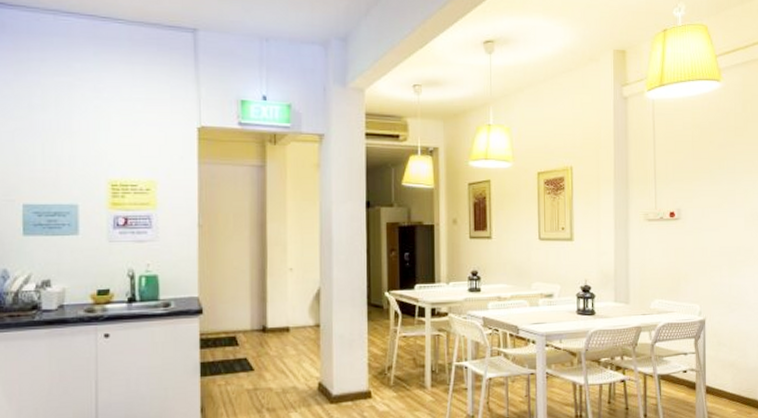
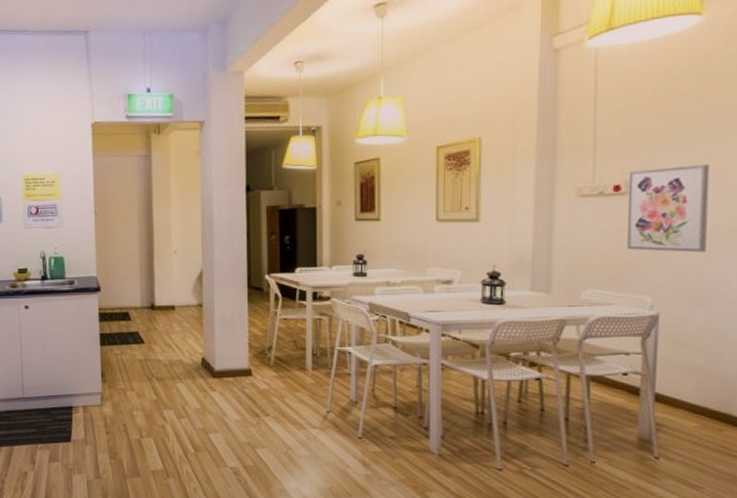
wall art: none [679,197,732,268] -> present [626,164,710,253]

